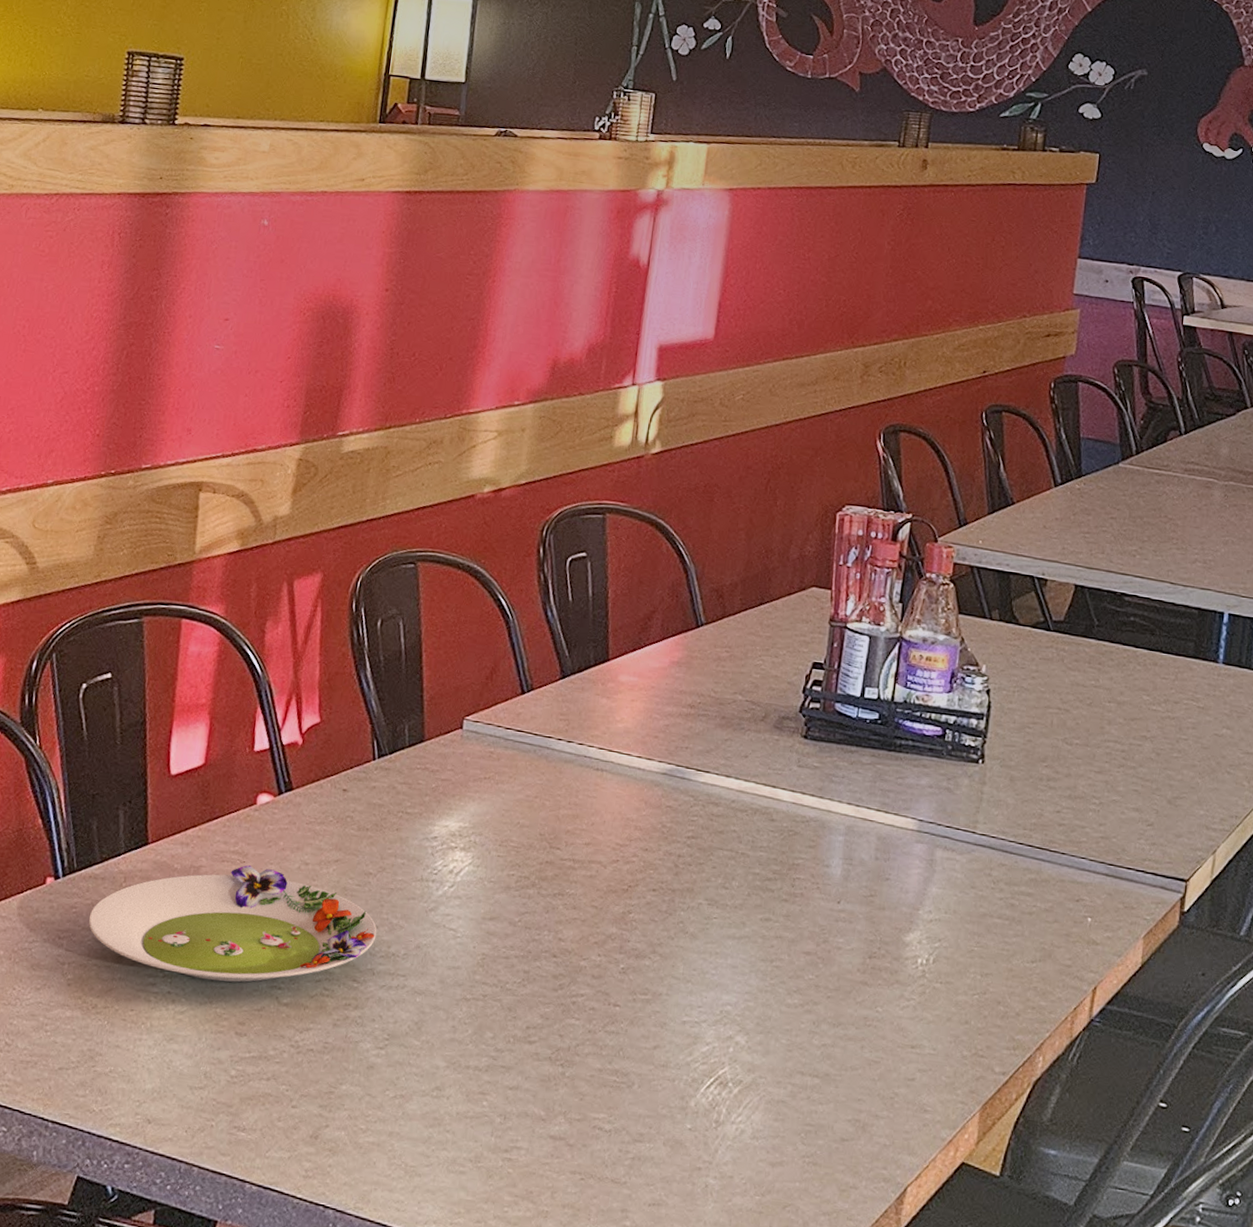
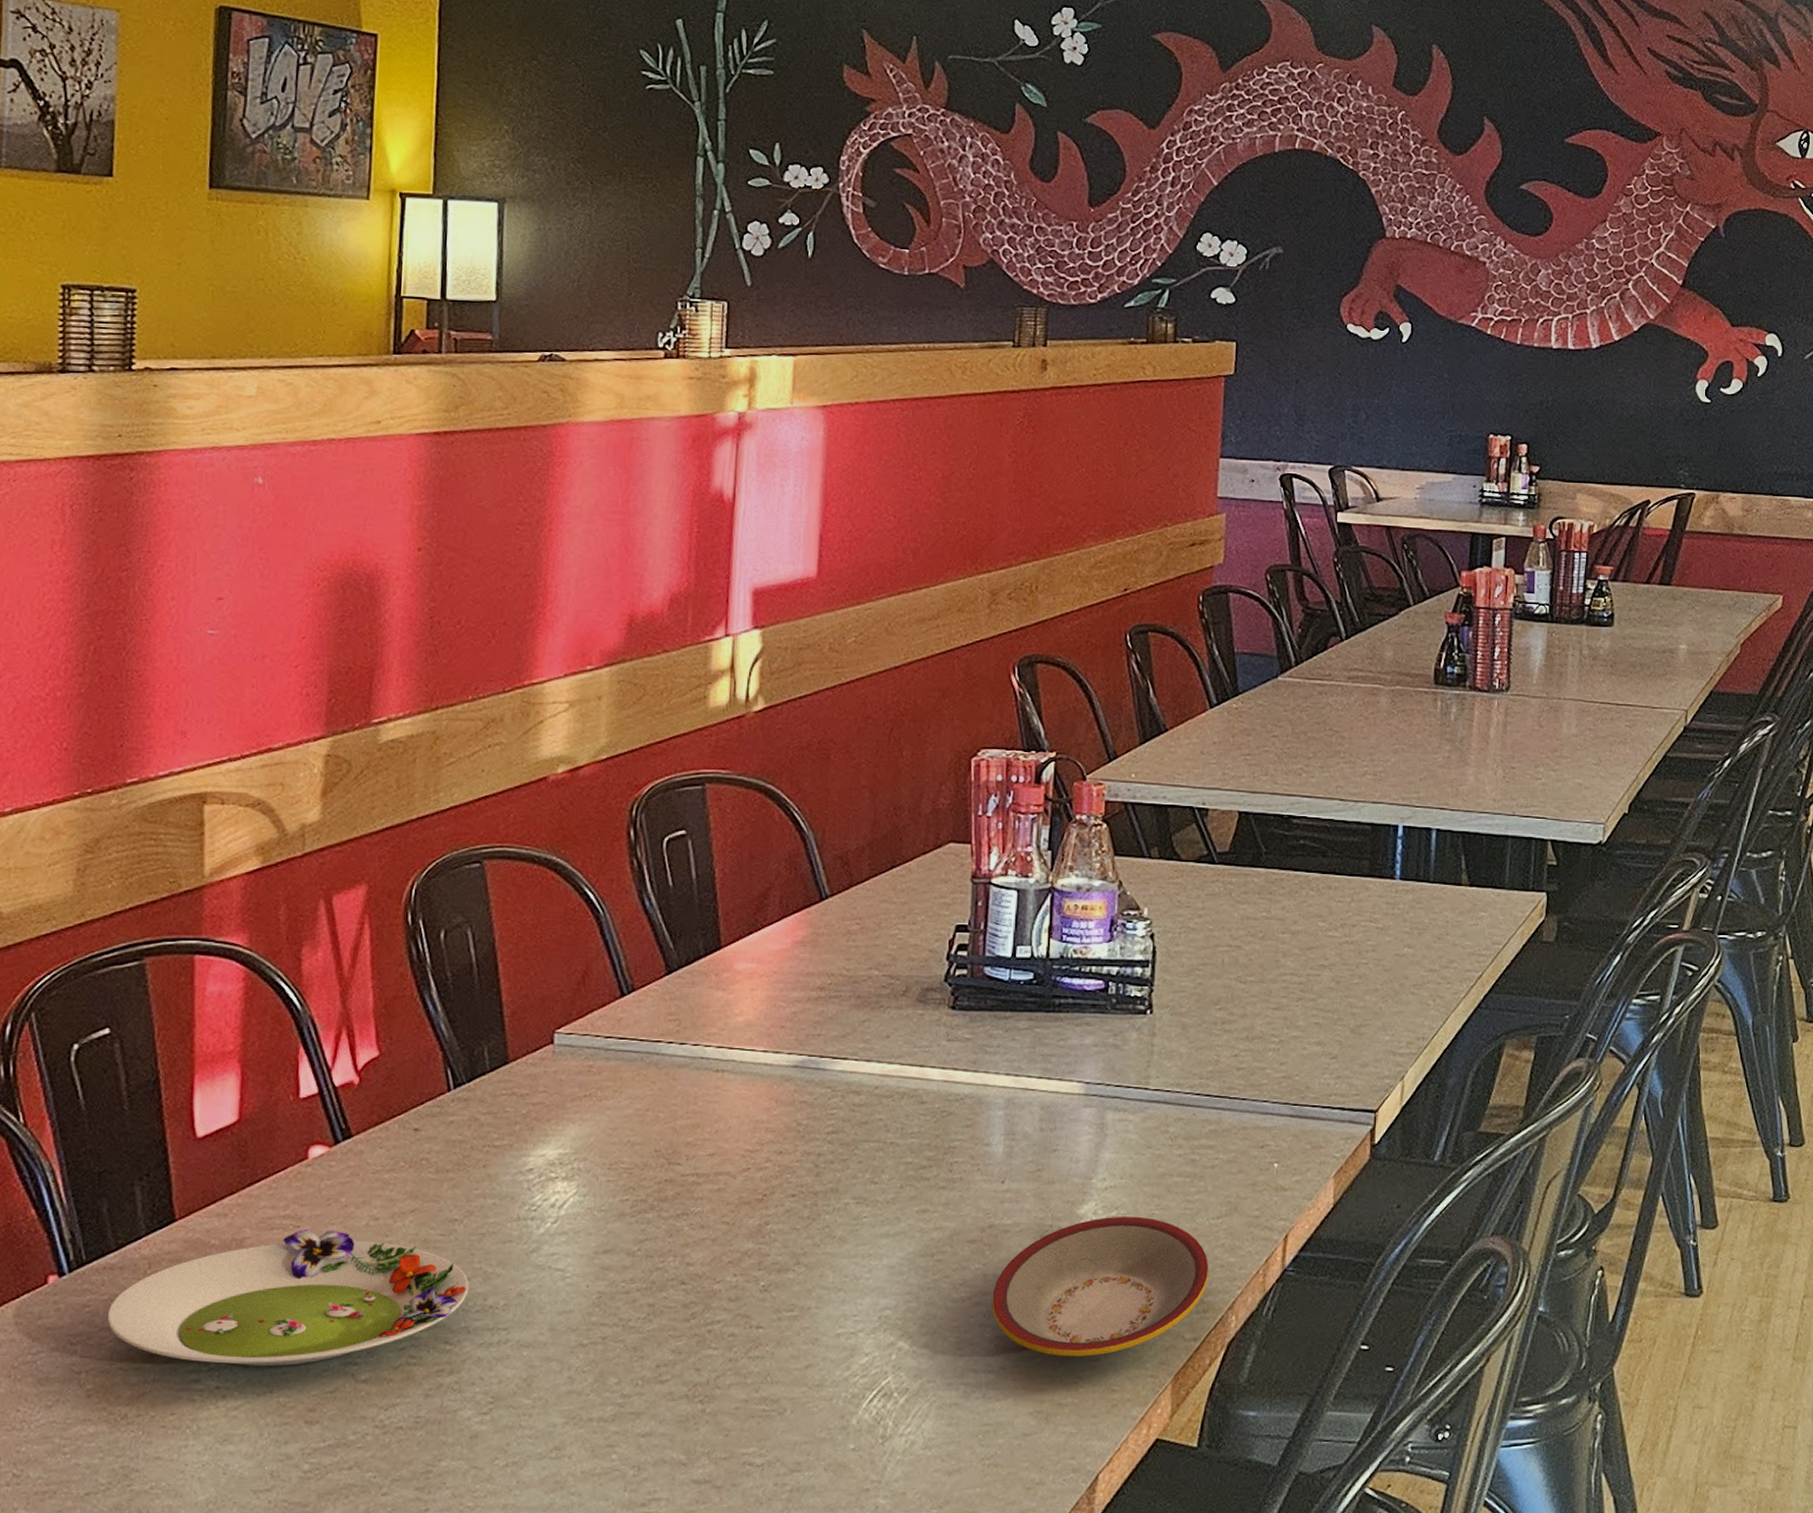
plate: none [821,947,1021,1076] -> present [992,1216,1209,1357]

